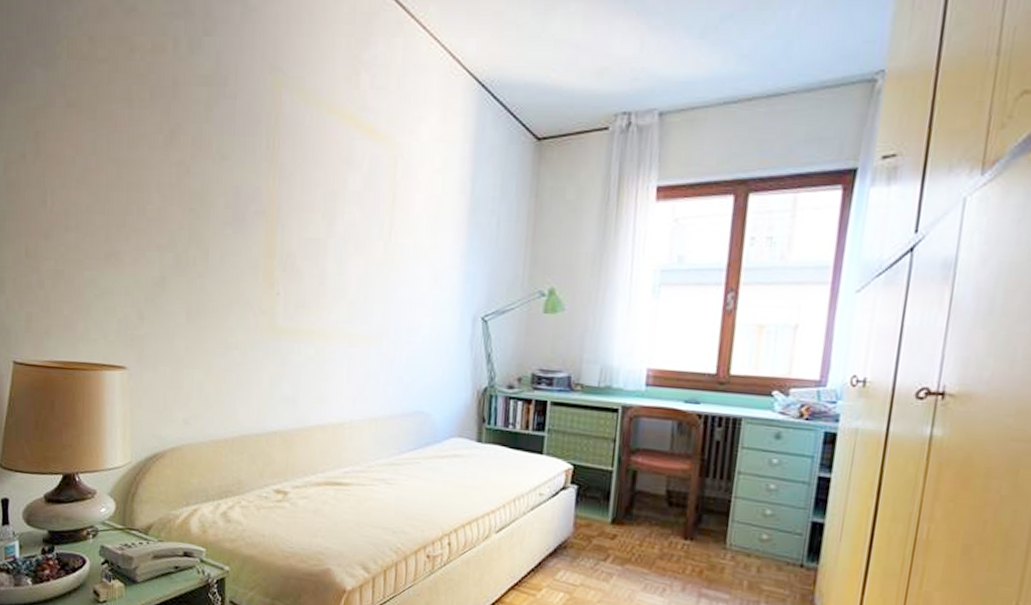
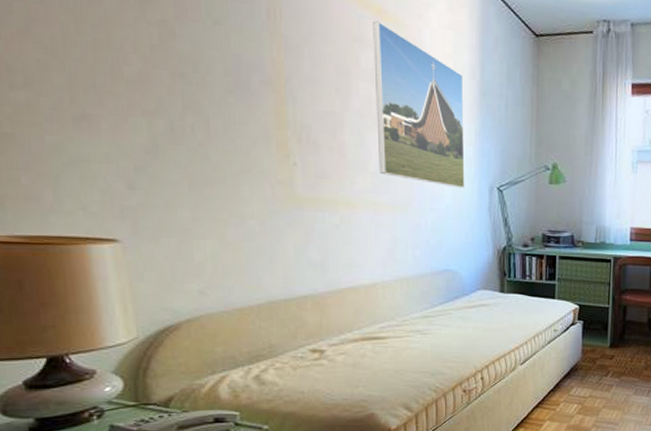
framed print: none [357,141,452,319] -> present [373,20,465,189]

